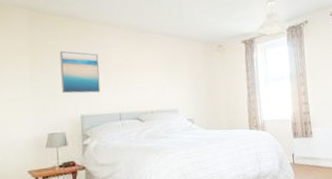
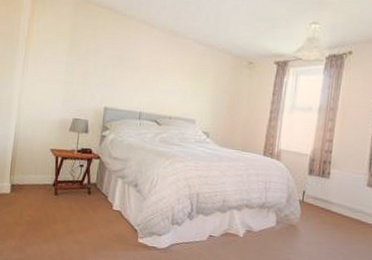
wall art: present [59,50,101,94] -> none [91,41,131,89]

